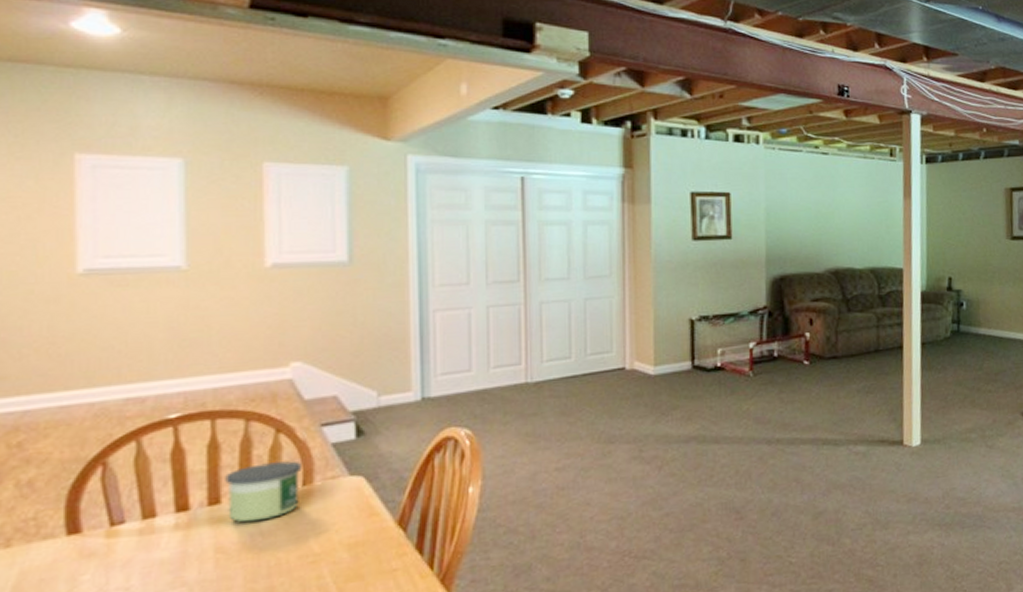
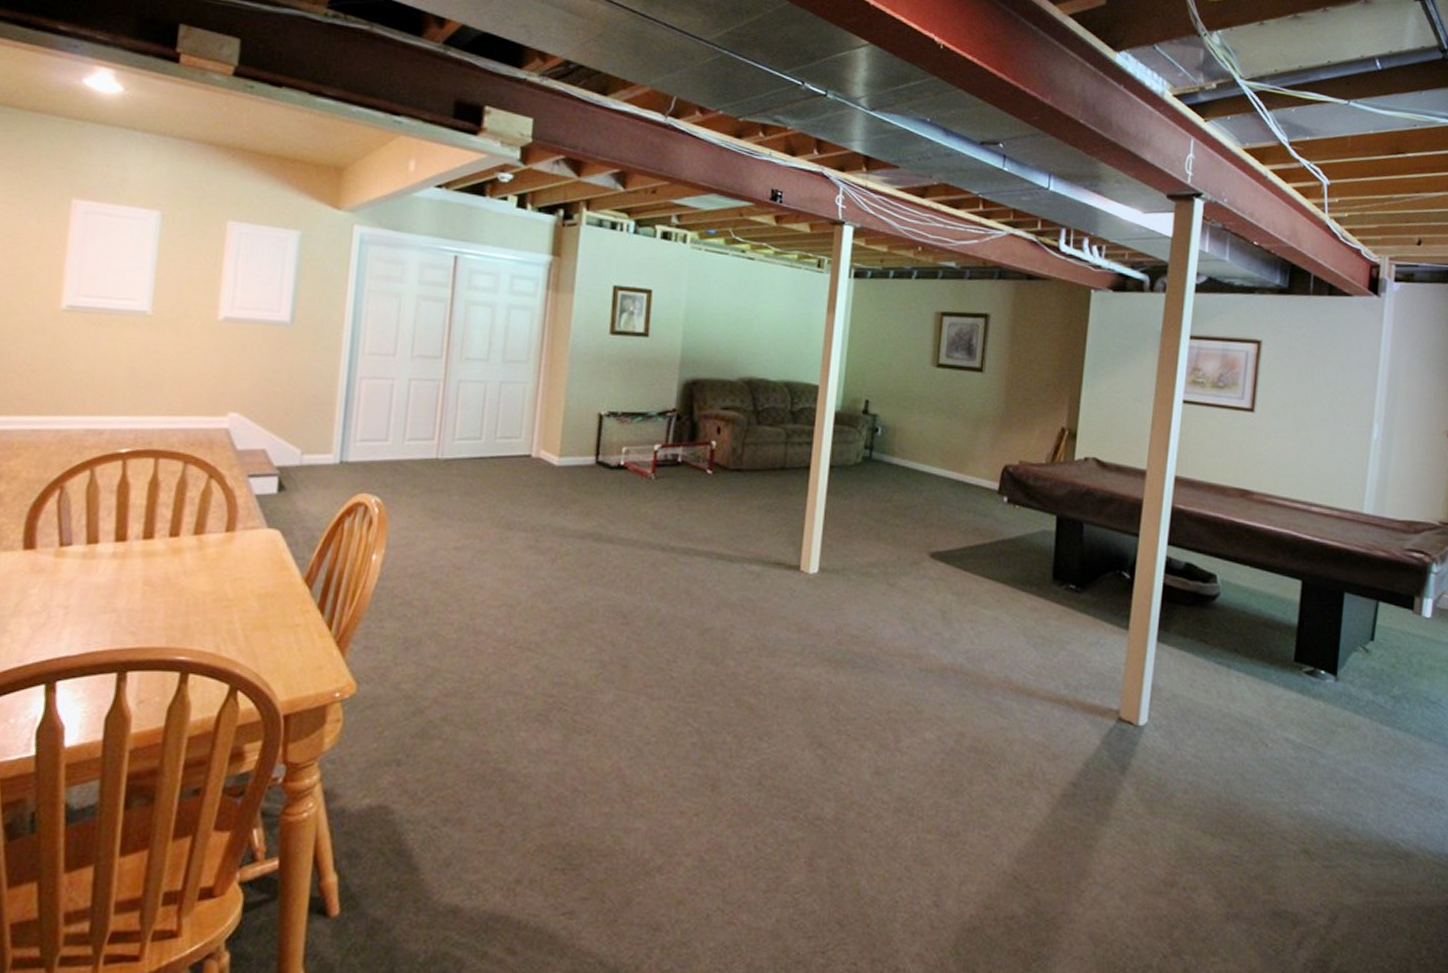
candle: present [225,461,301,523] -> none [159,505,227,560]

